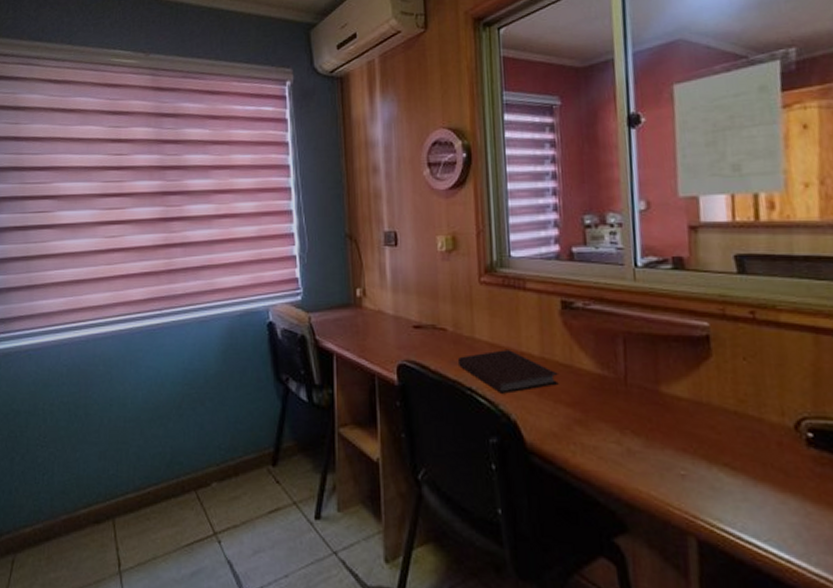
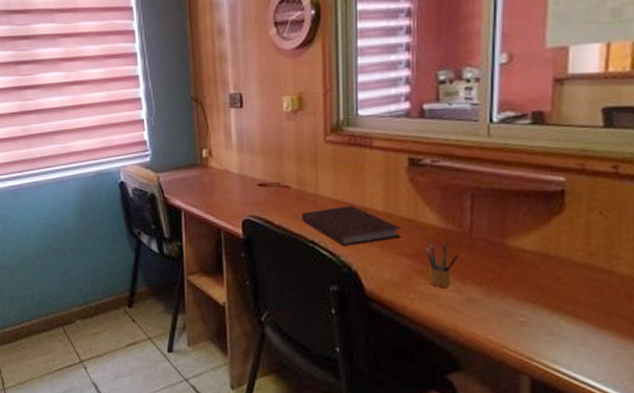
pencil box: none [583,388,617,440] -> present [426,242,460,289]

